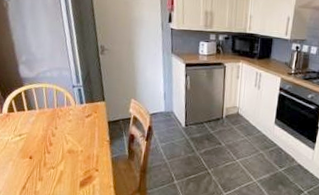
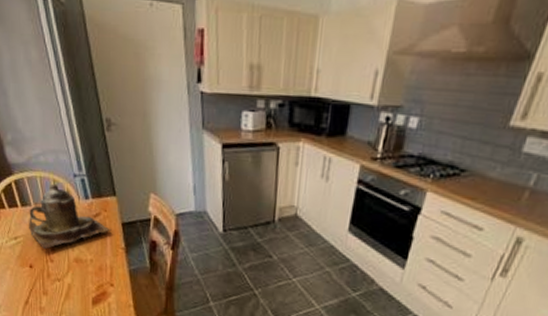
teapot: none [31,93,100,144] -> present [28,184,112,250]

